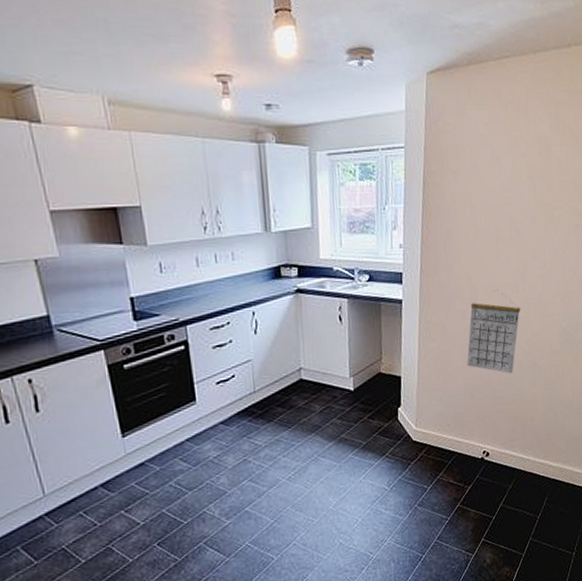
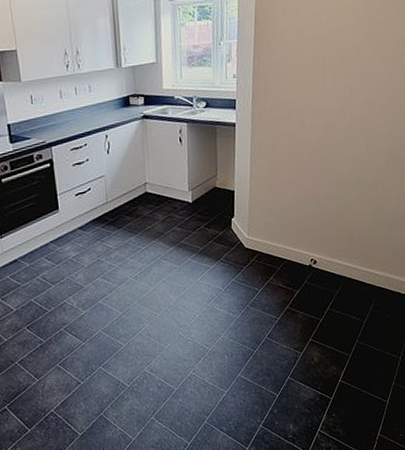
calendar: present [467,290,521,374] -> none [295,113,347,189]

